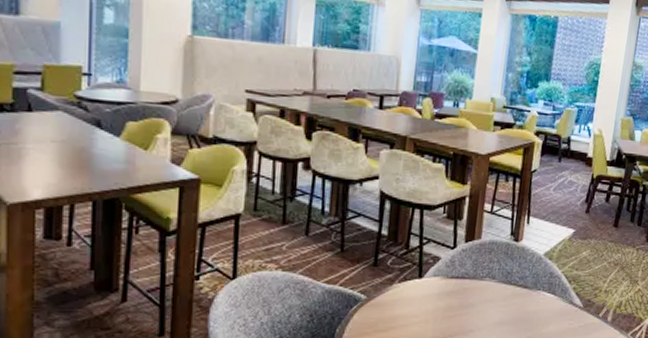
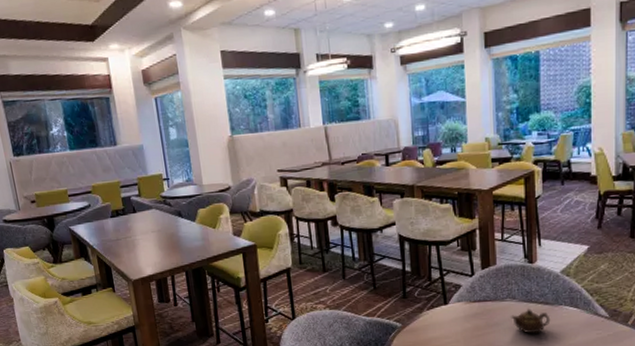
teapot: none [487,290,527,319] -> present [511,308,551,334]

